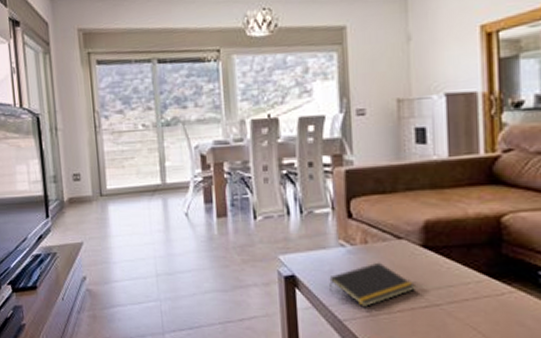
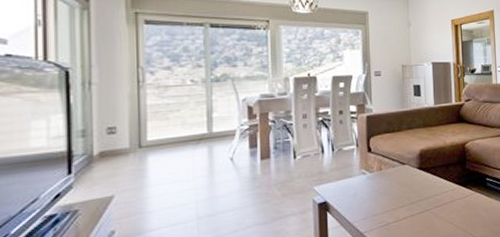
notepad: present [329,262,415,308] -> none [354,183,414,220]

